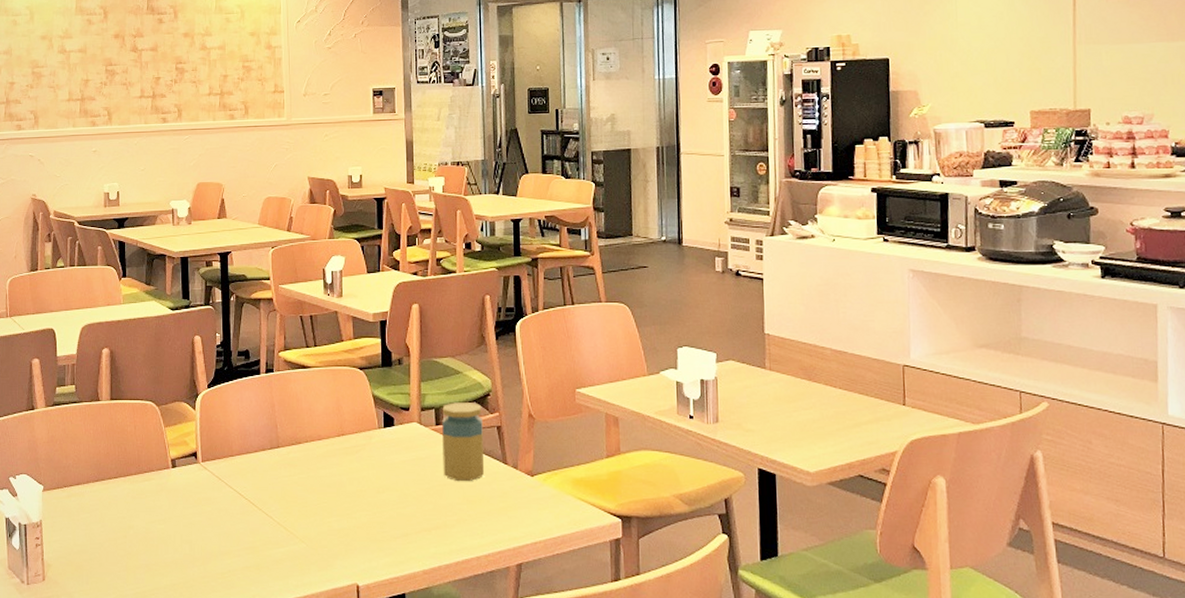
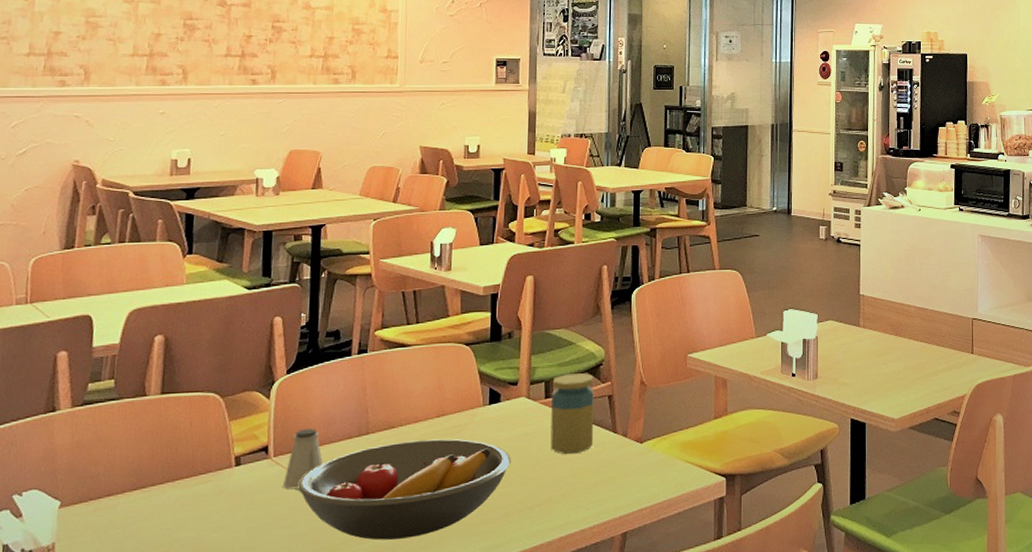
saltshaker: none [211,438,242,493] -> present [283,428,323,490]
fruit bowl: none [223,457,407,547] -> present [298,438,511,540]

